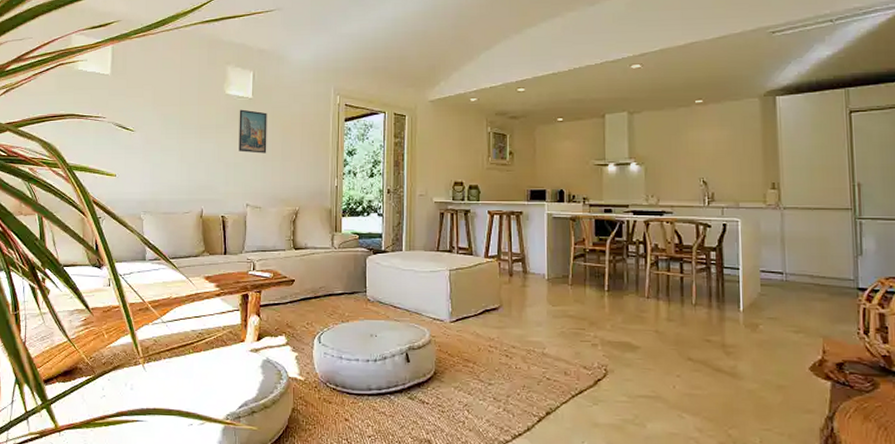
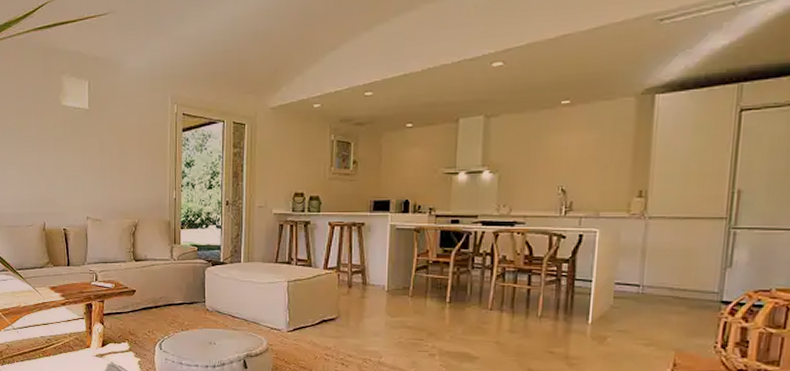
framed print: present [239,109,267,154] -> none [76,121,105,166]

